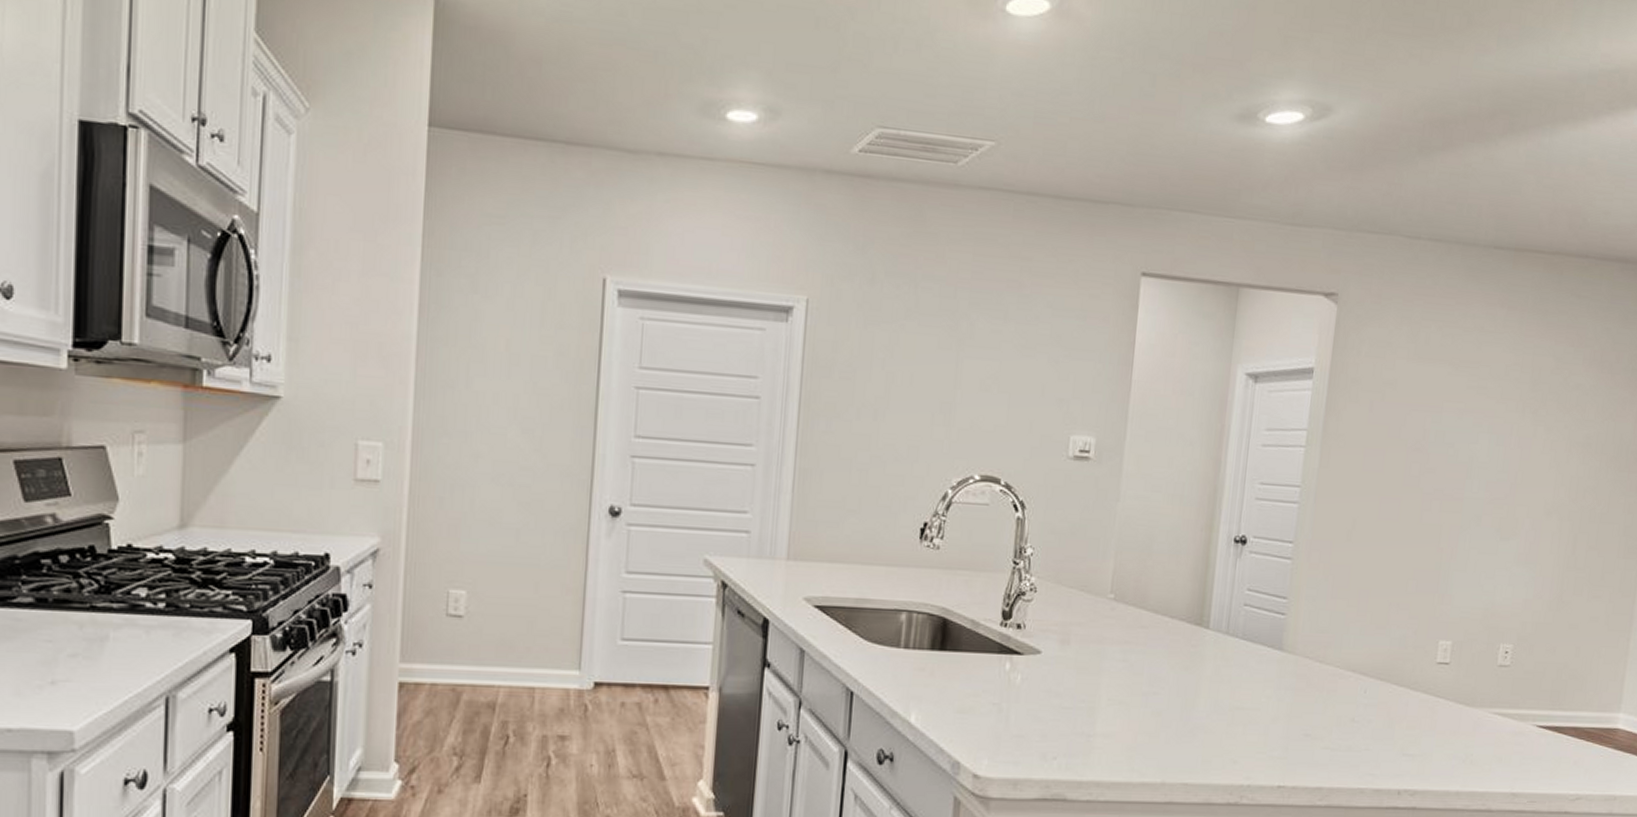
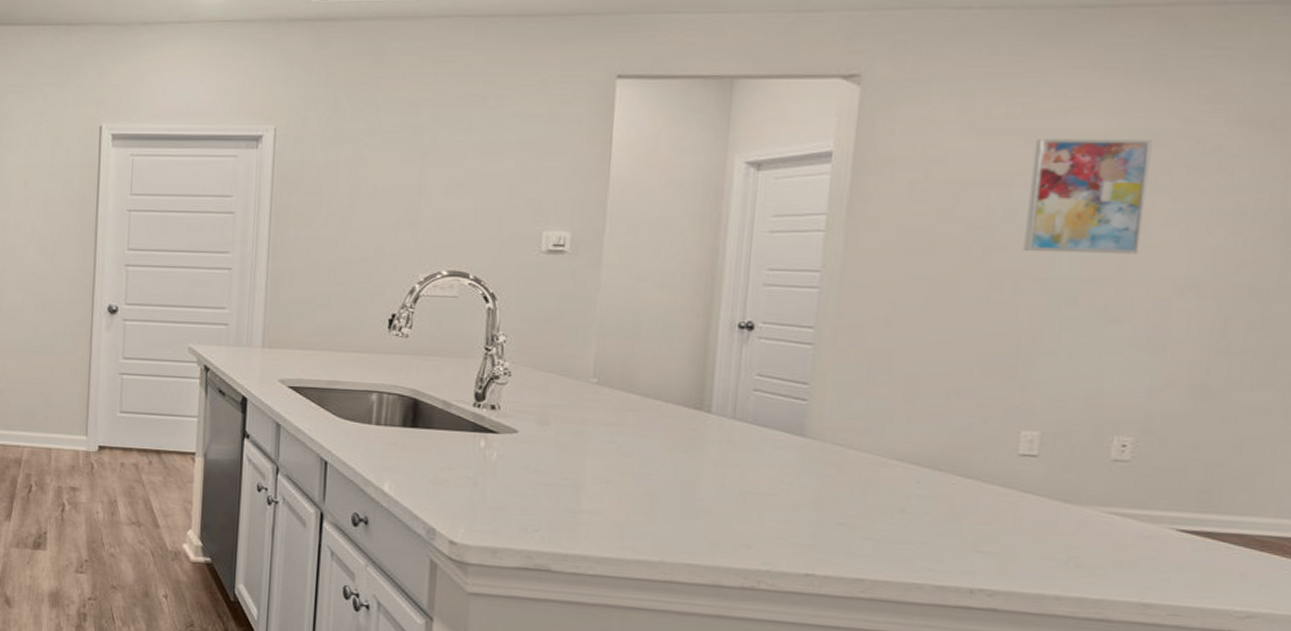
wall art: none [1447,368,1536,479] -> present [1023,139,1152,255]

